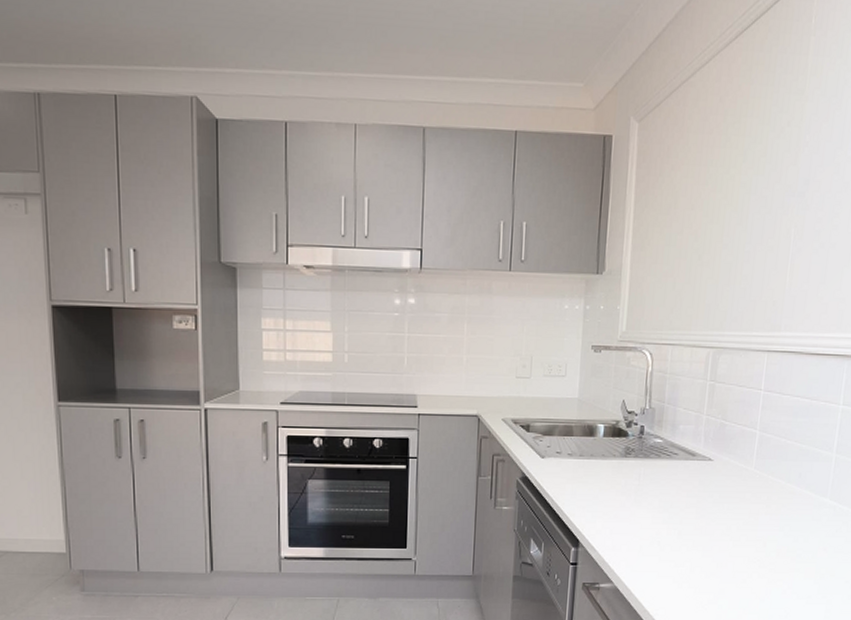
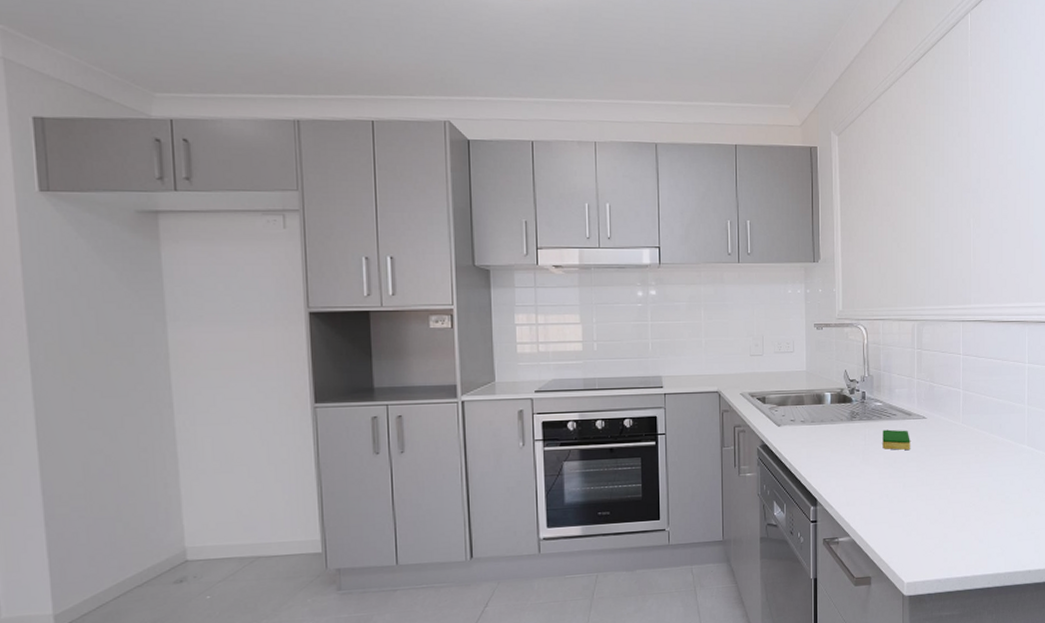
dish sponge: none [658,470,692,494] -> present [882,429,910,450]

